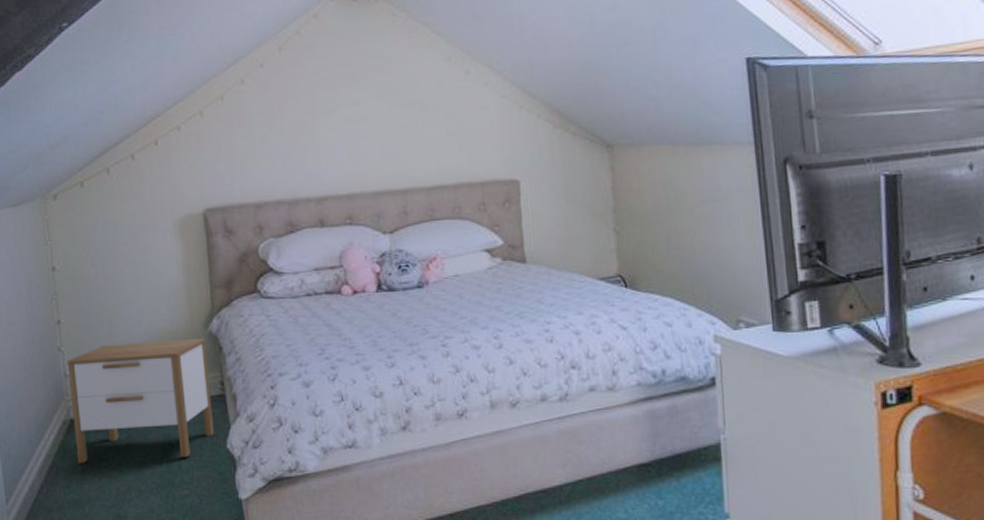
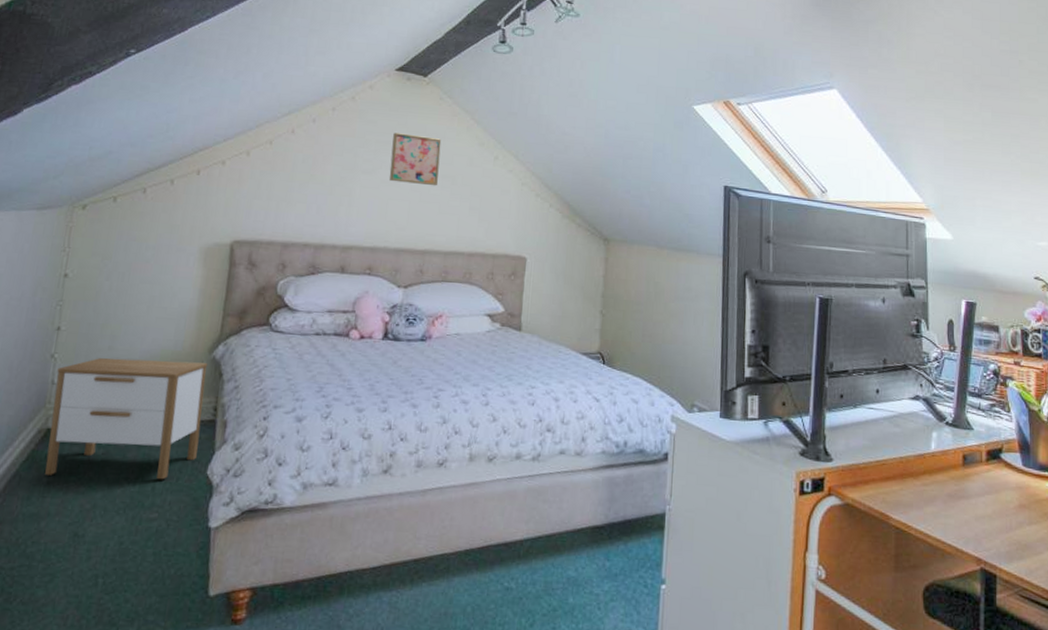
wall art: none [349,61,406,119] -> present [389,133,442,186]

